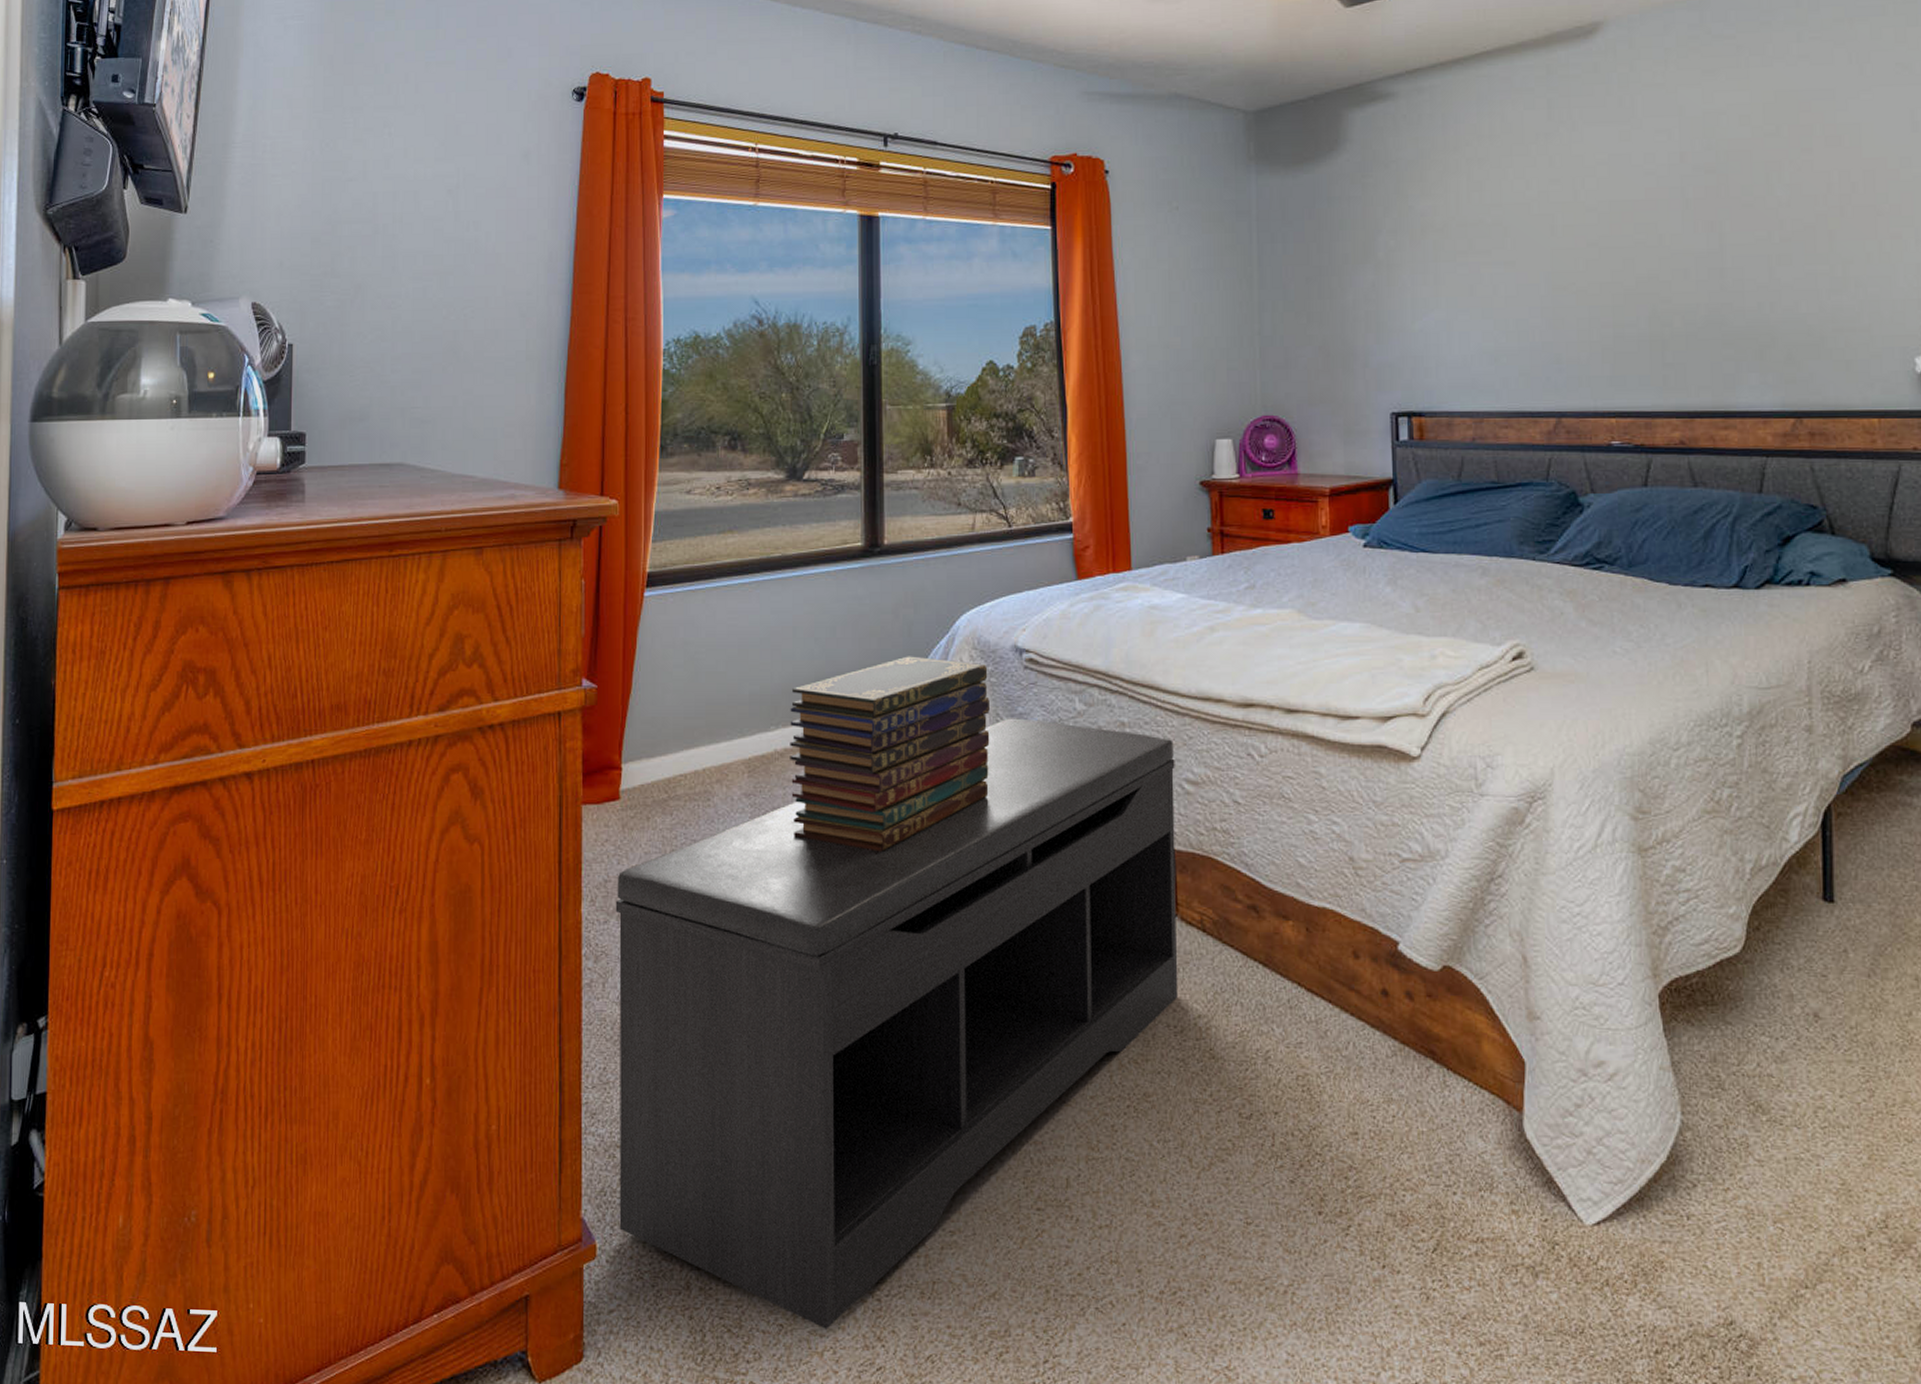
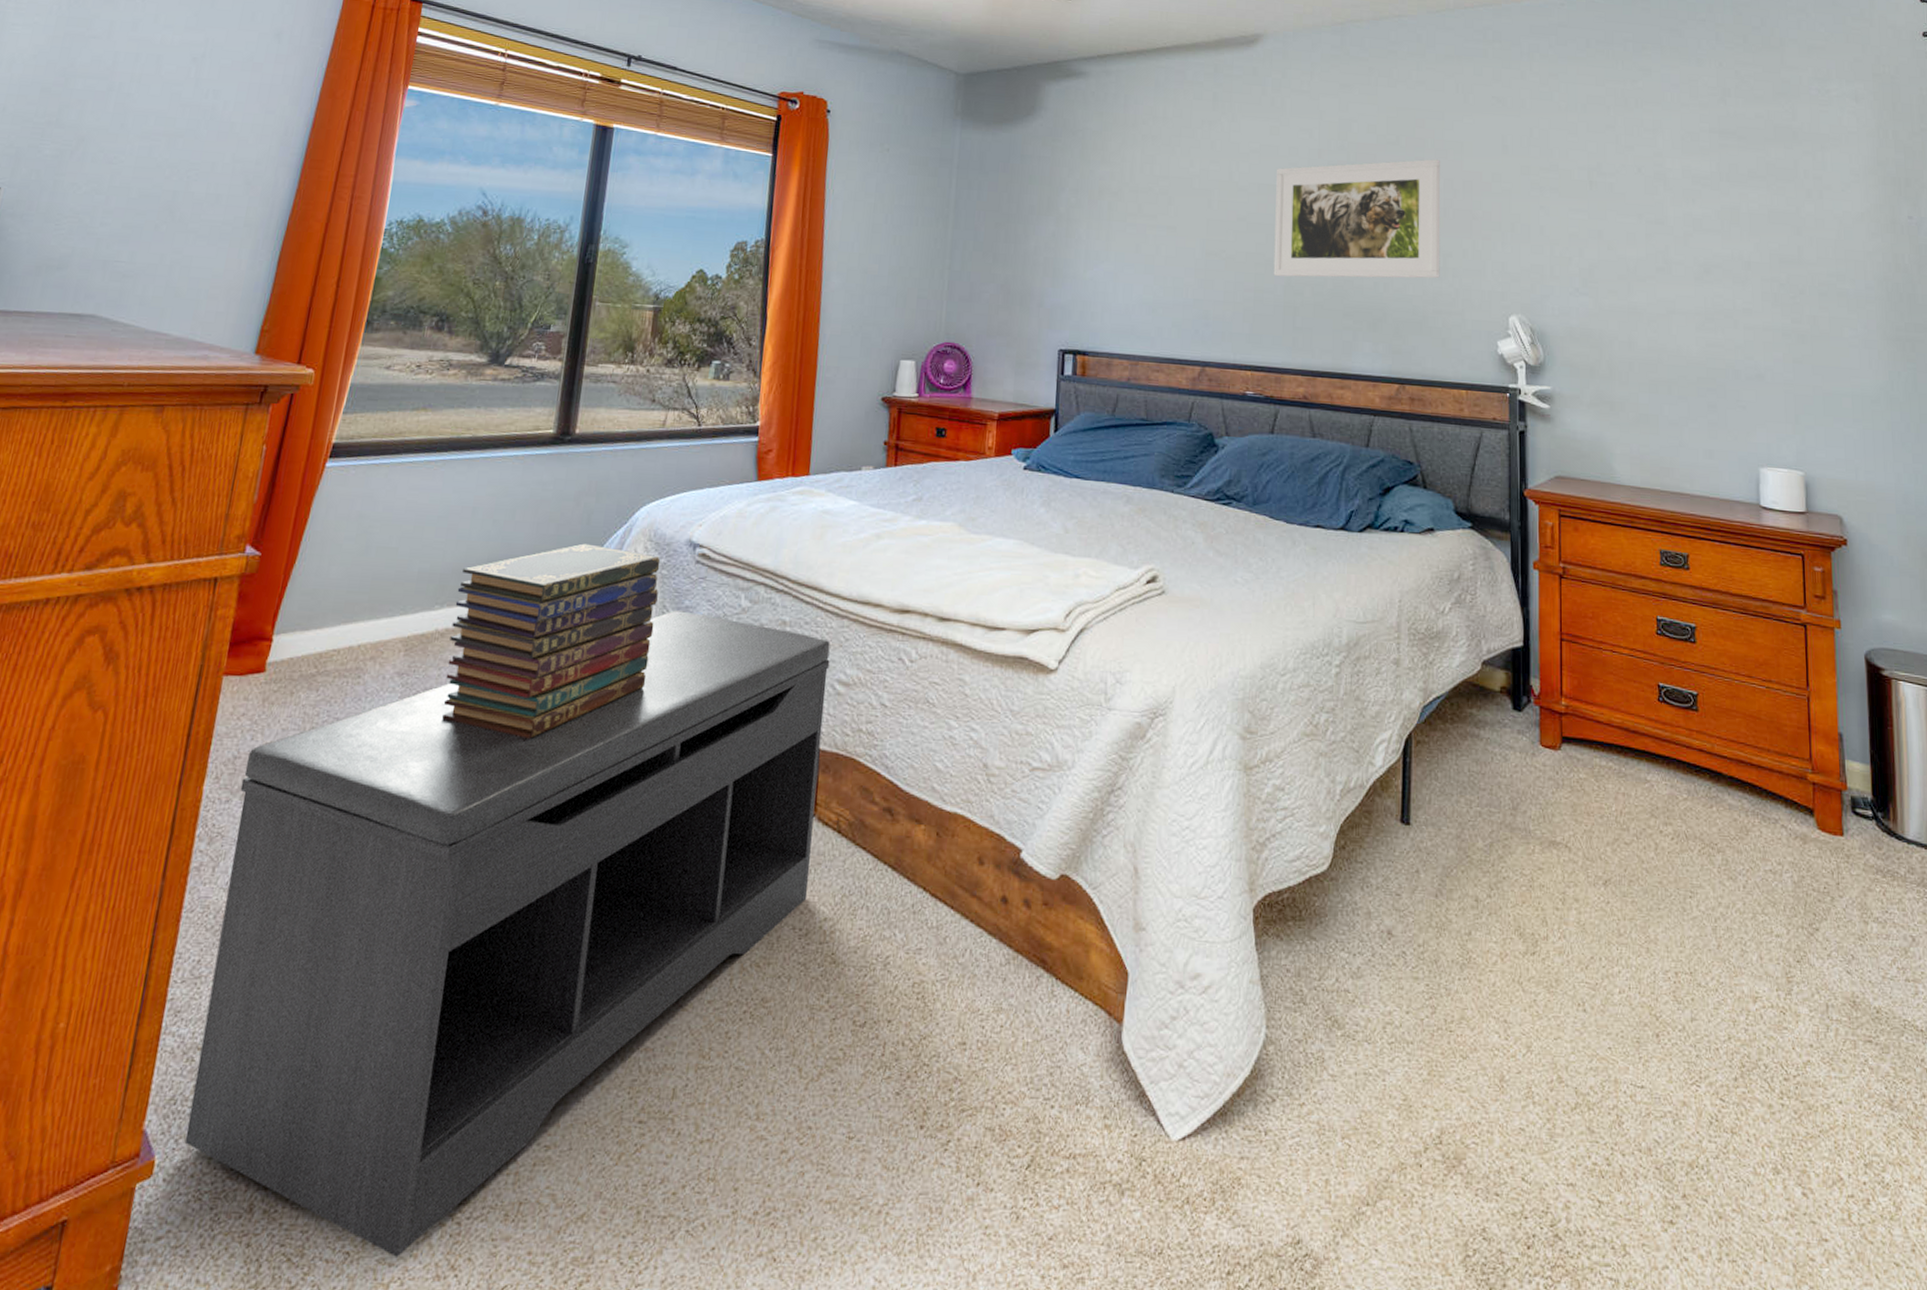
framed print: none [1631,148,1839,307] -> present [1273,159,1441,279]

